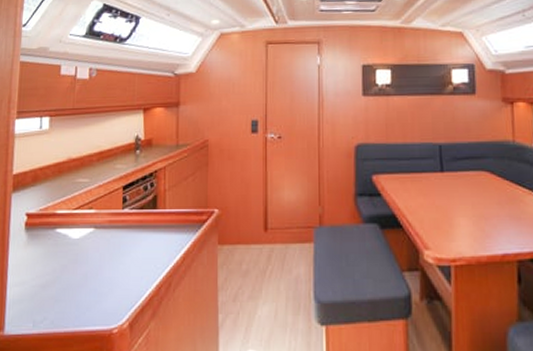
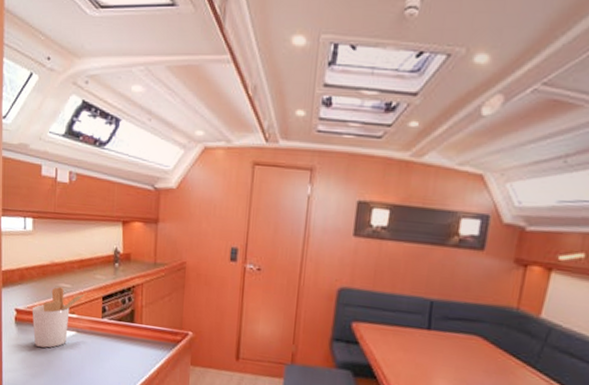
utensil holder: none [44,182,106,251] -> present [32,286,87,348]

